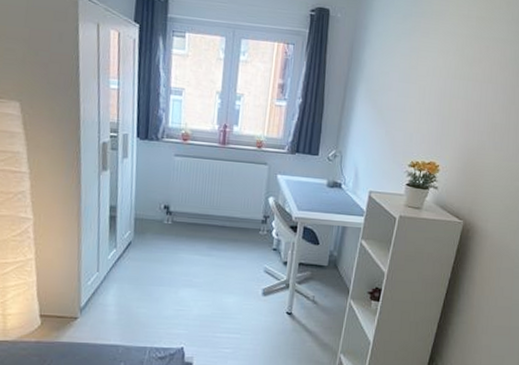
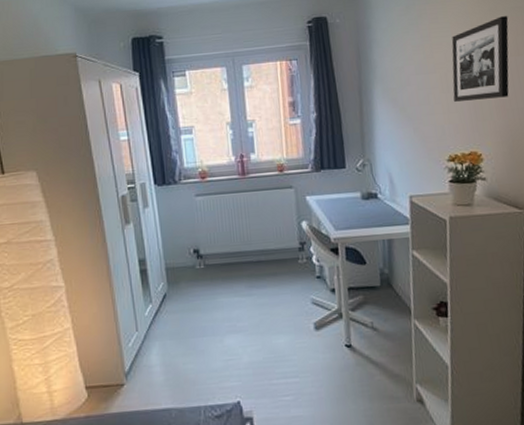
picture frame: none [426,44,490,119] -> present [451,16,509,102]

